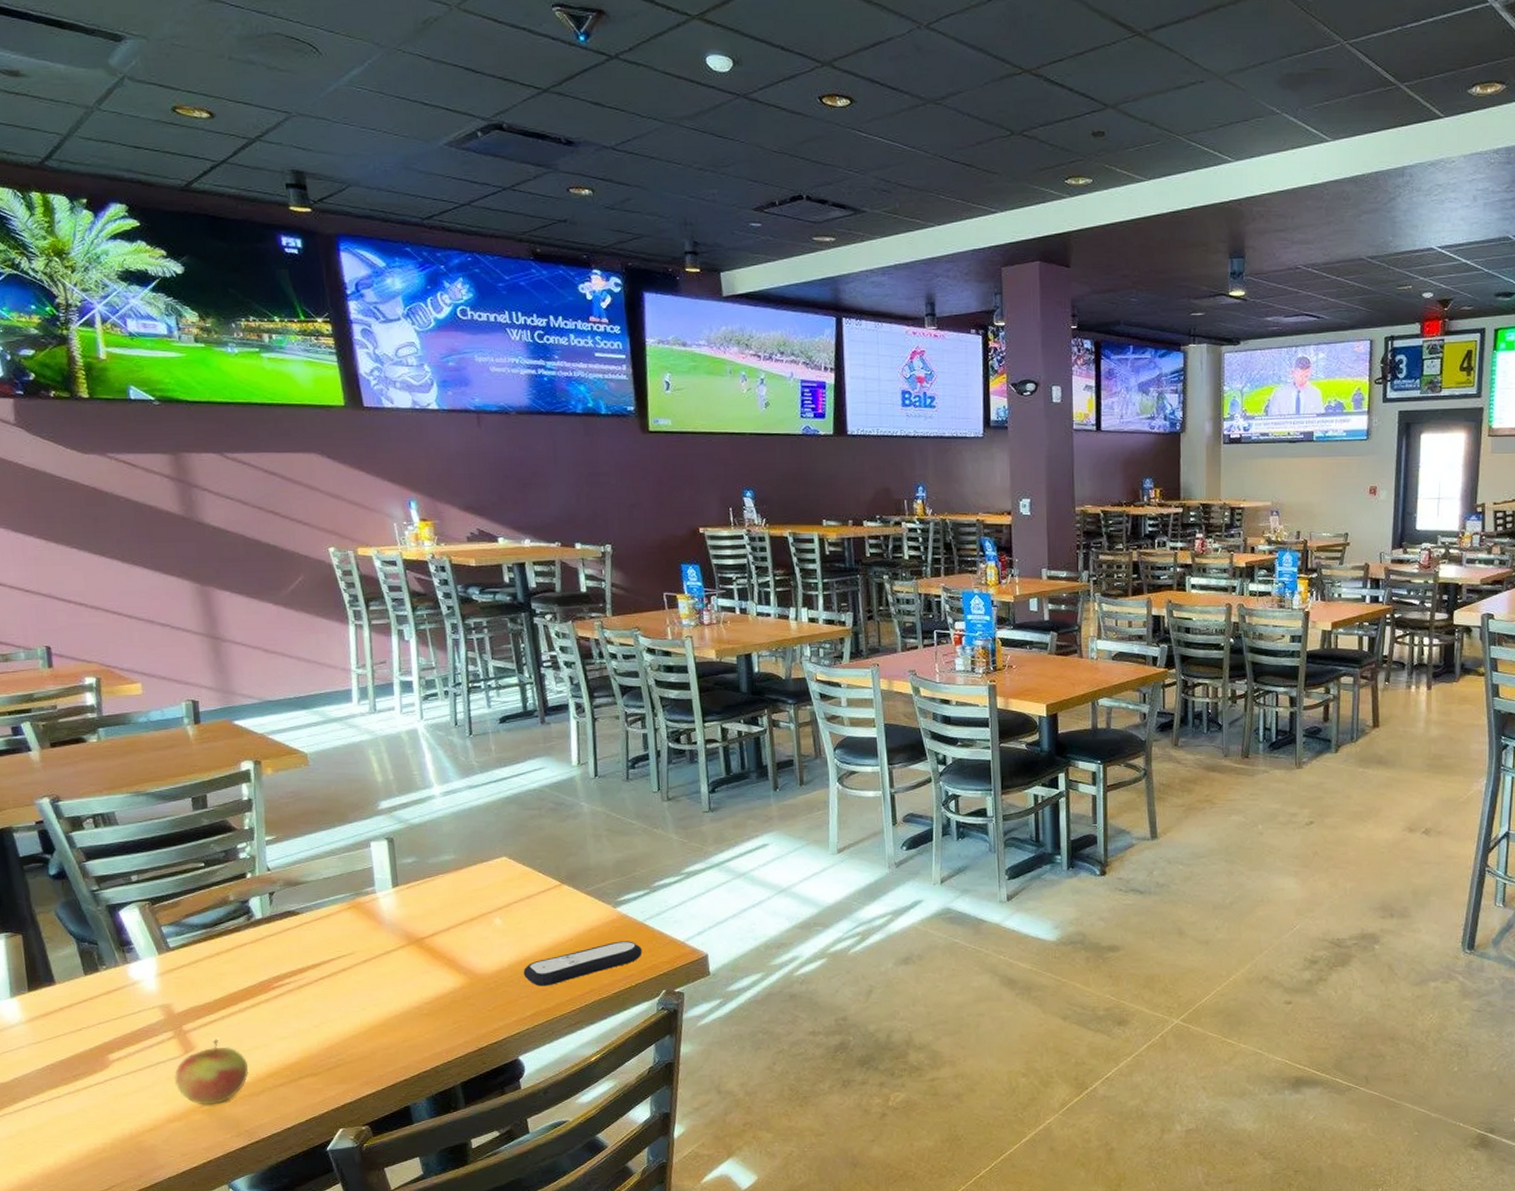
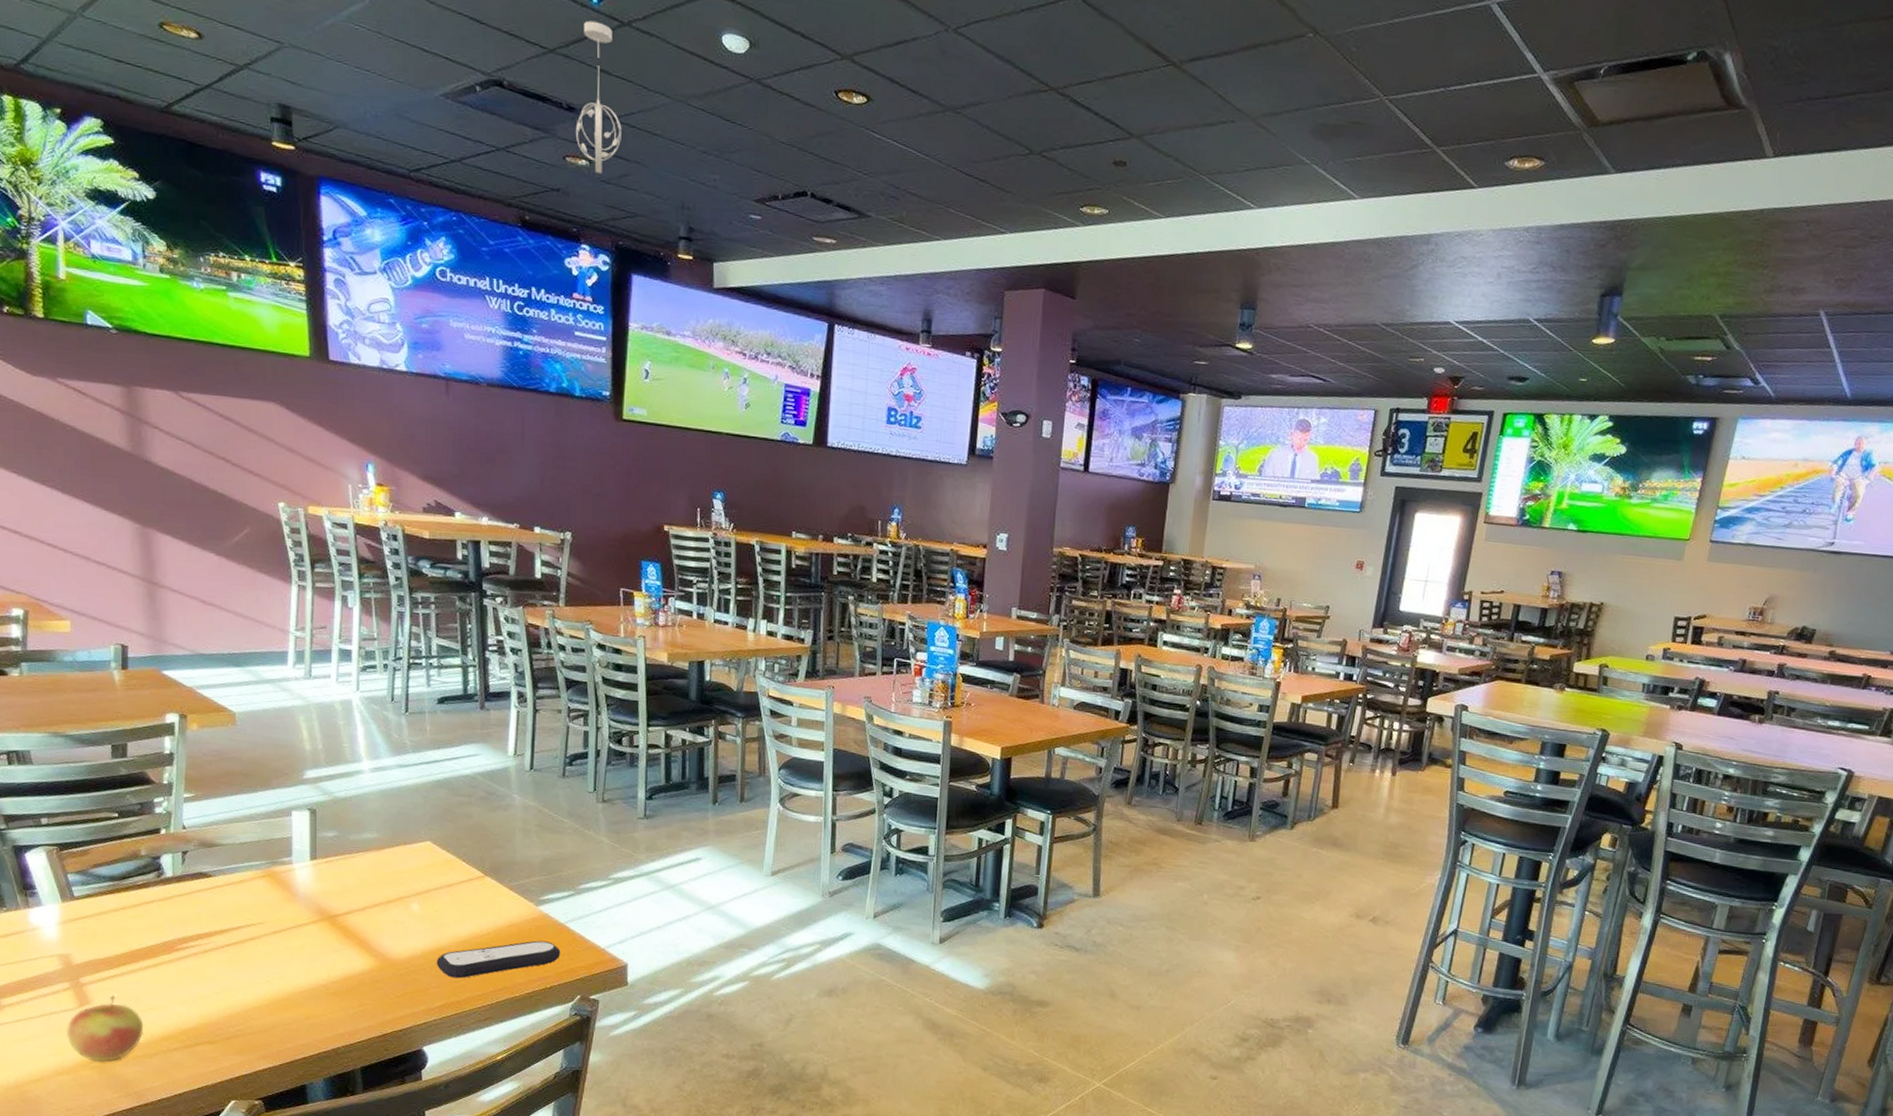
pendant light: none [574,58,620,201] -> present [575,20,622,174]

